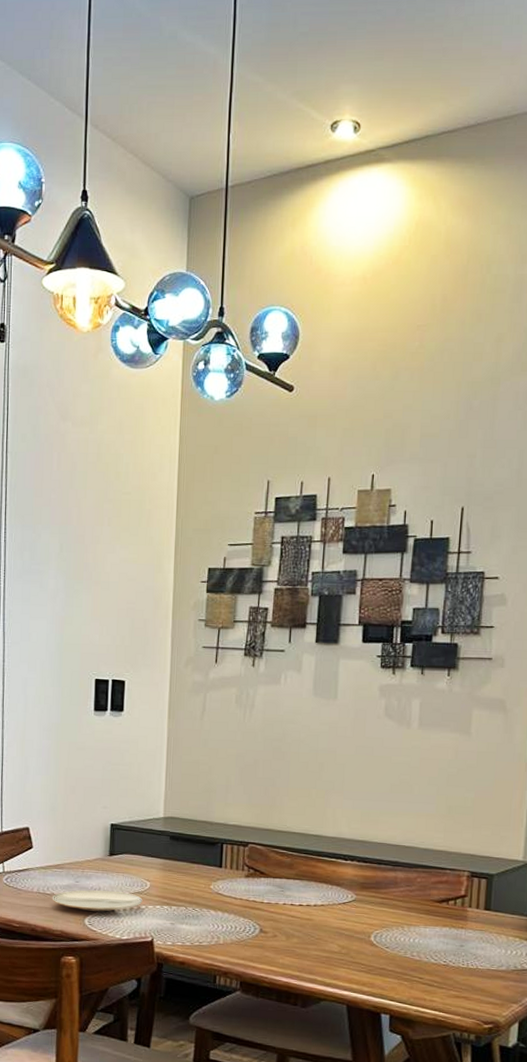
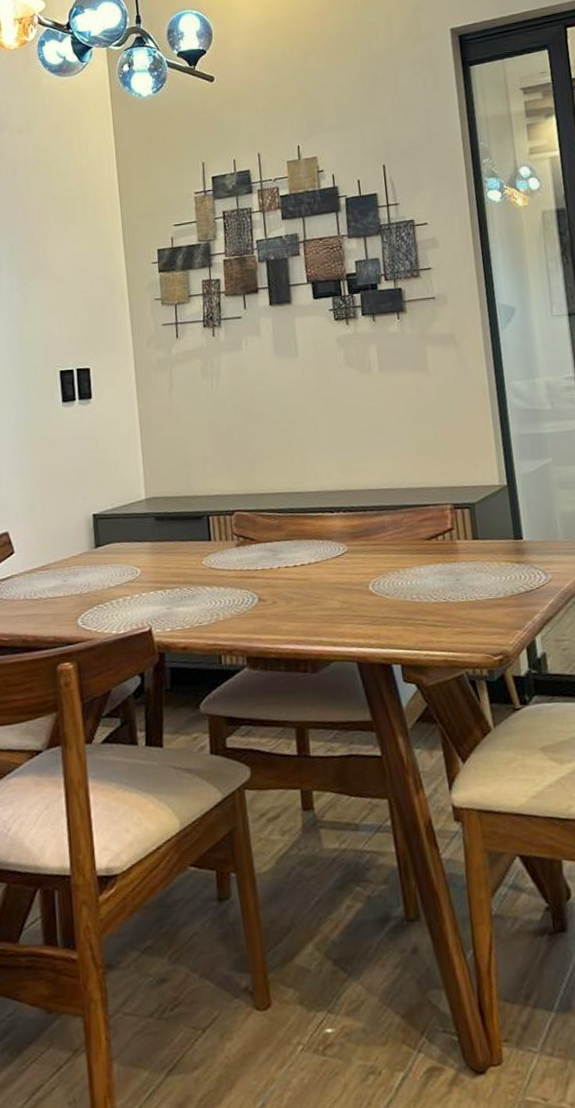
plate: present [52,890,143,912] -> none [40,583,135,611]

